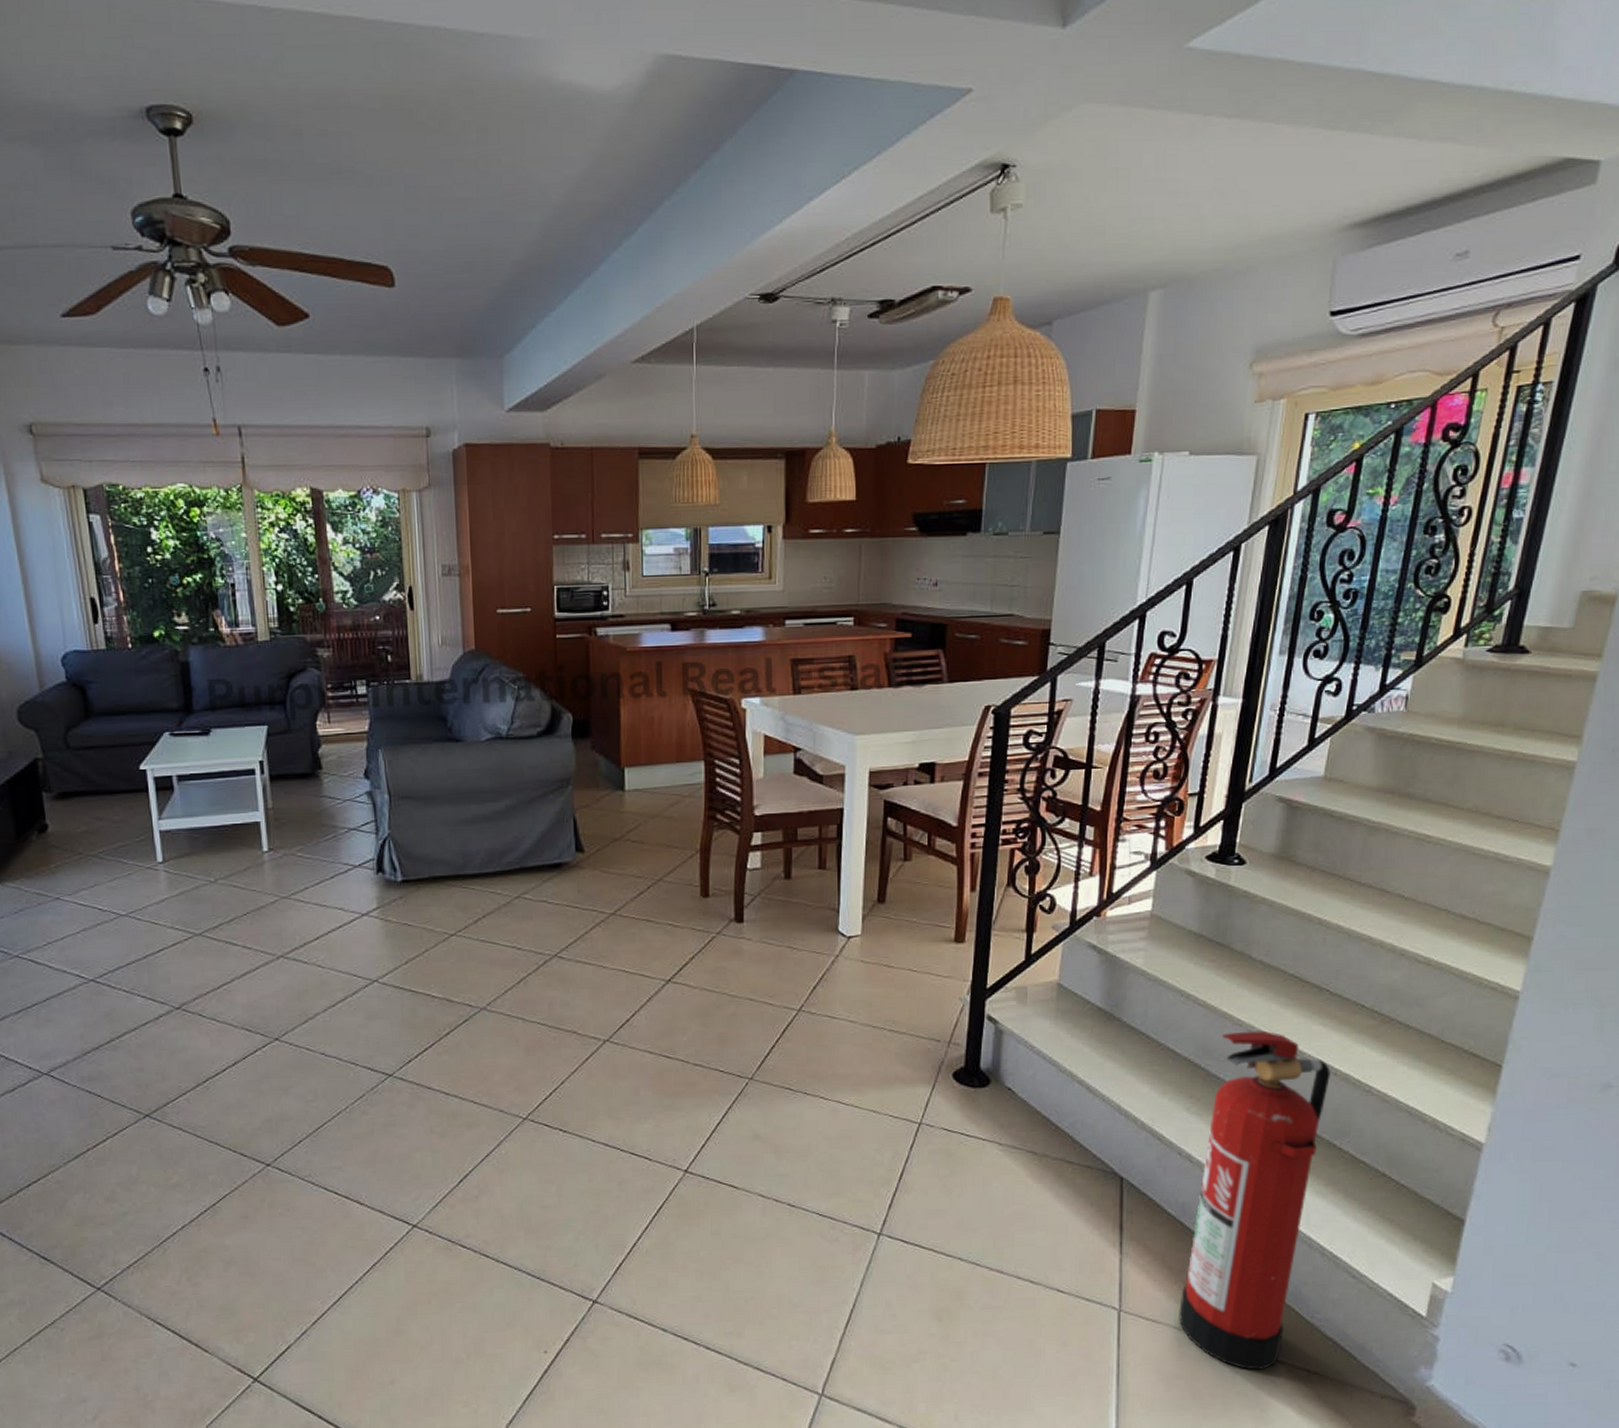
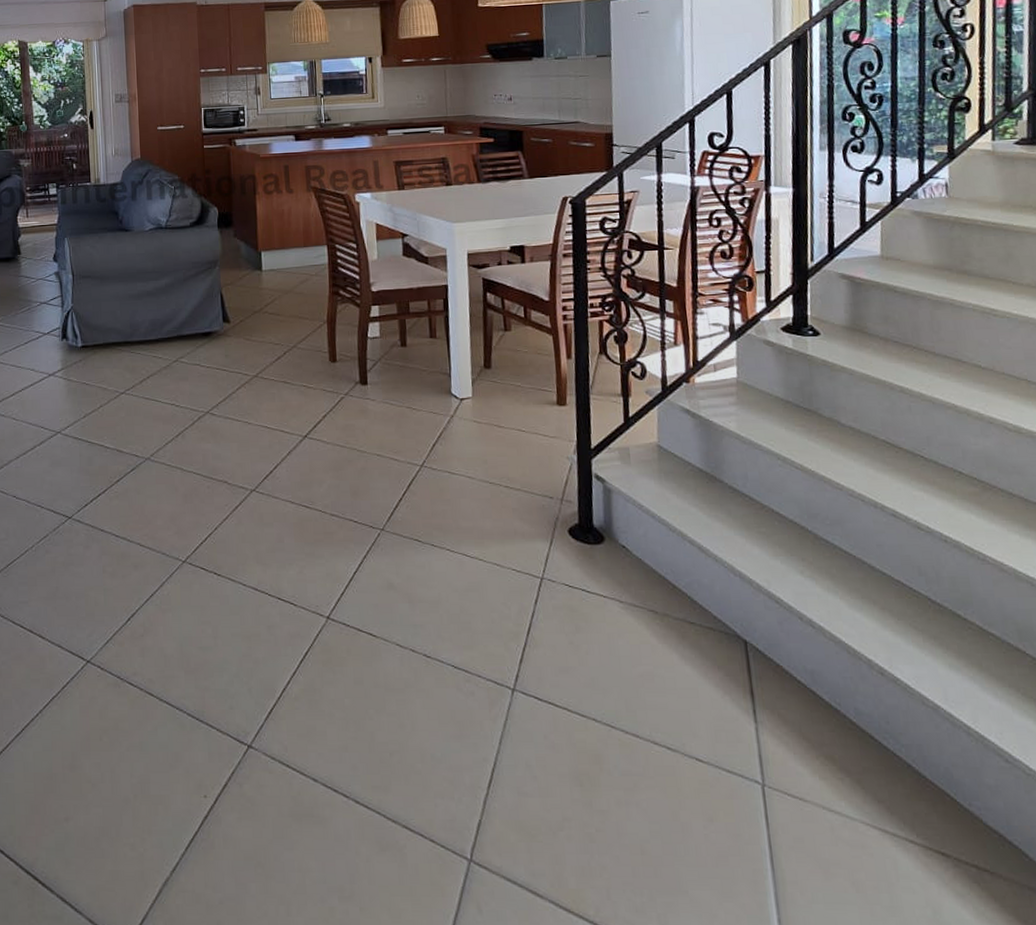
fire extinguisher: present [1179,1030,1330,1370] -> none [823,495,943,862]

